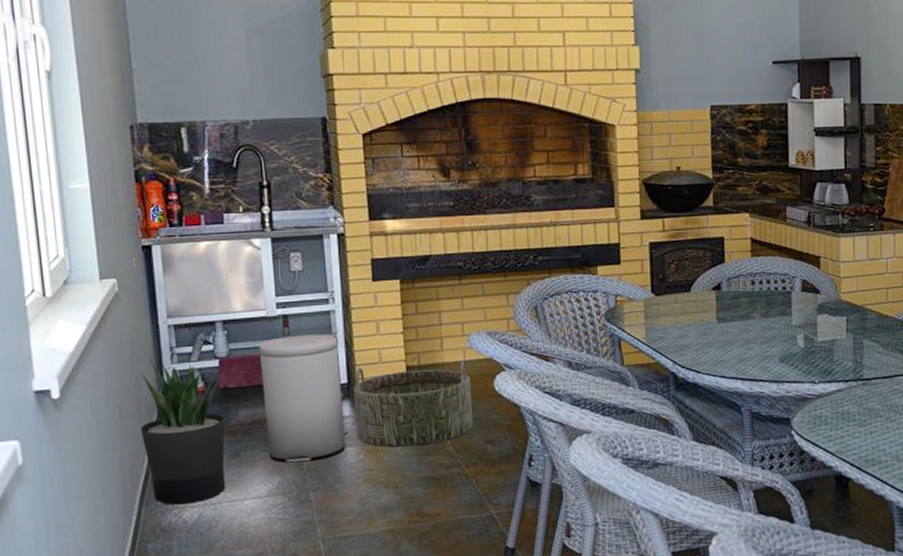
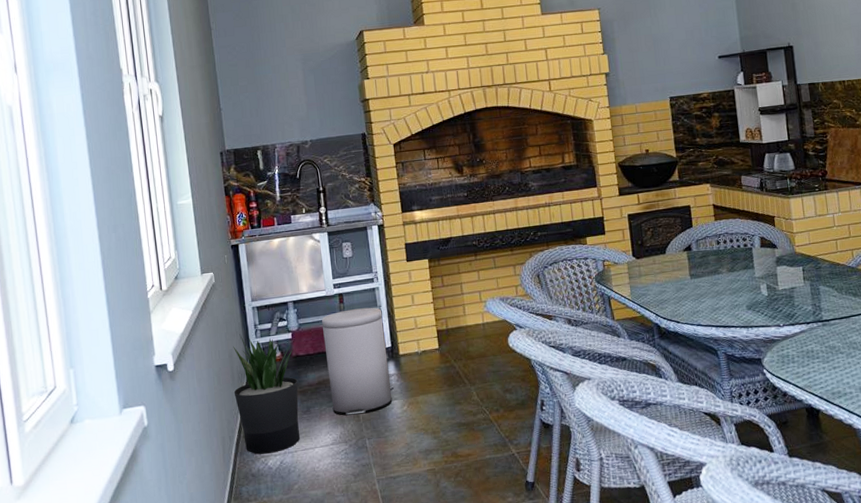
basket: present [354,361,474,448] -> none [396,323,494,399]

